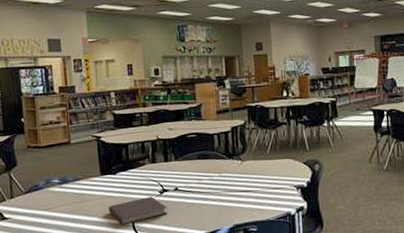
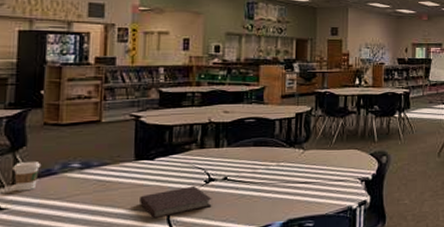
coffee cup: none [9,178,30,204] -> present [12,160,42,192]

